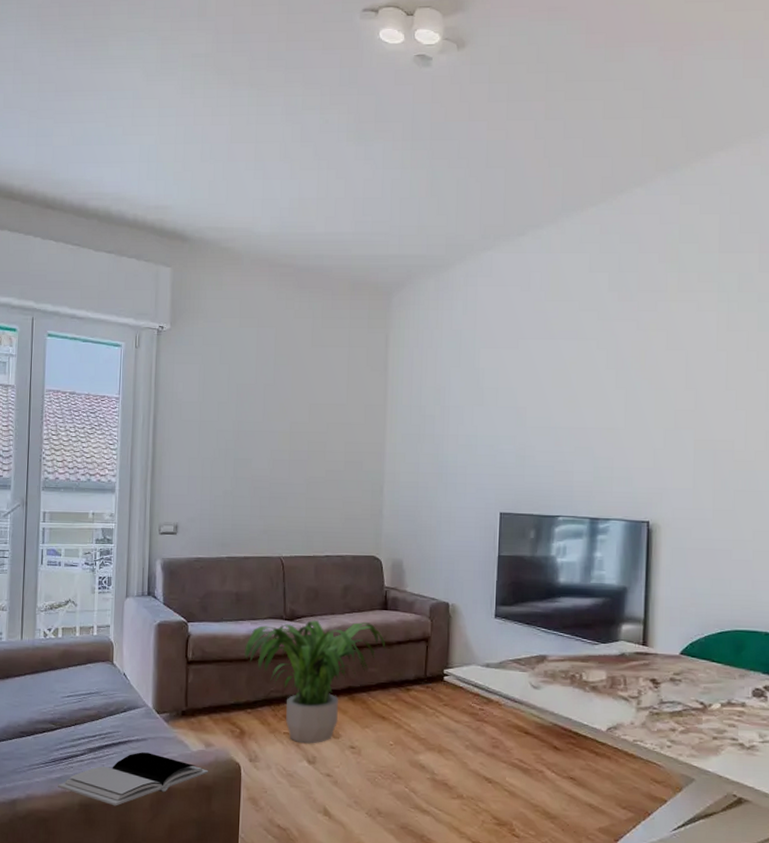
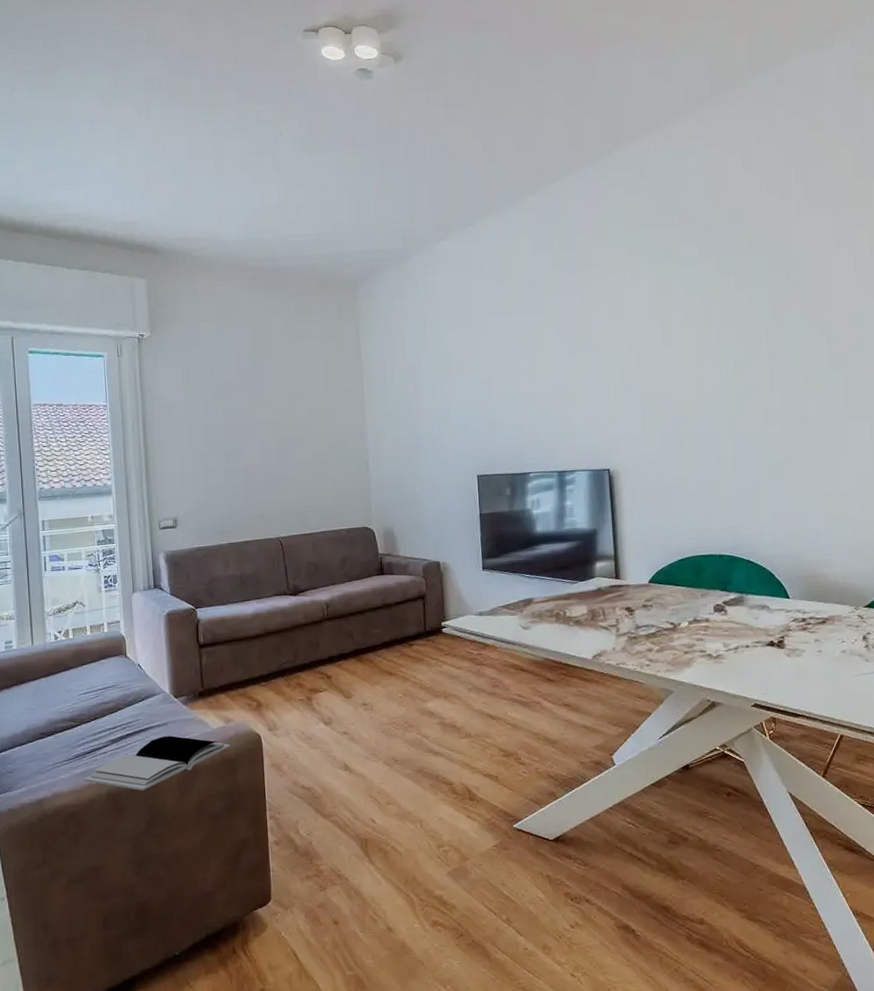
potted plant: present [244,619,386,744] -> none [253,588,386,707]

